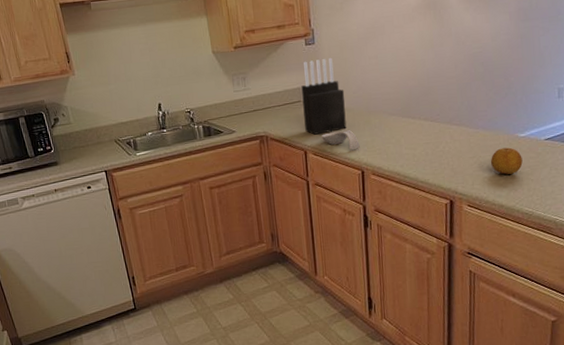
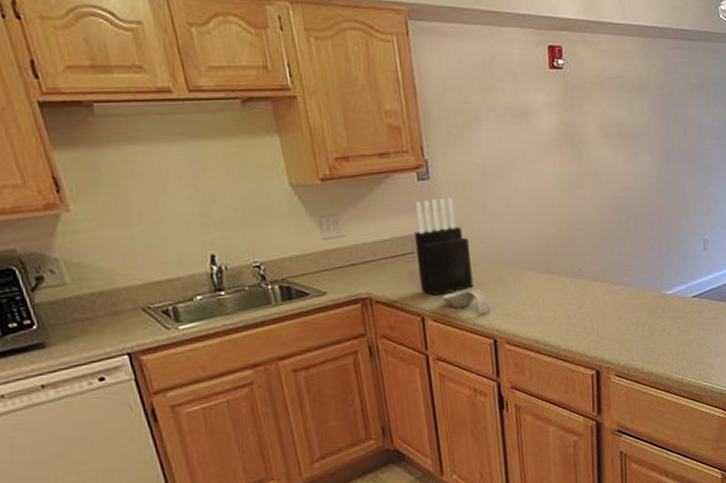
fruit: present [490,147,523,175] -> none [637,306,671,338]

